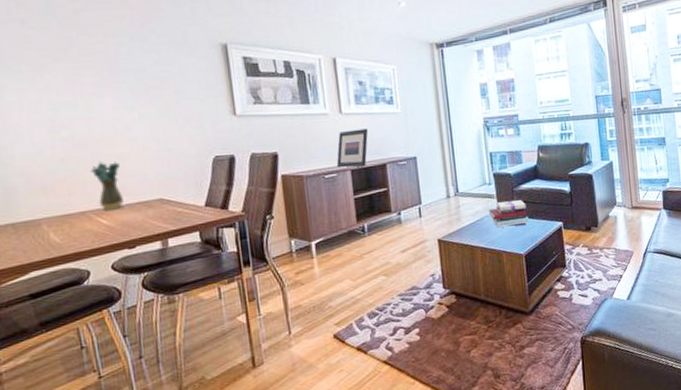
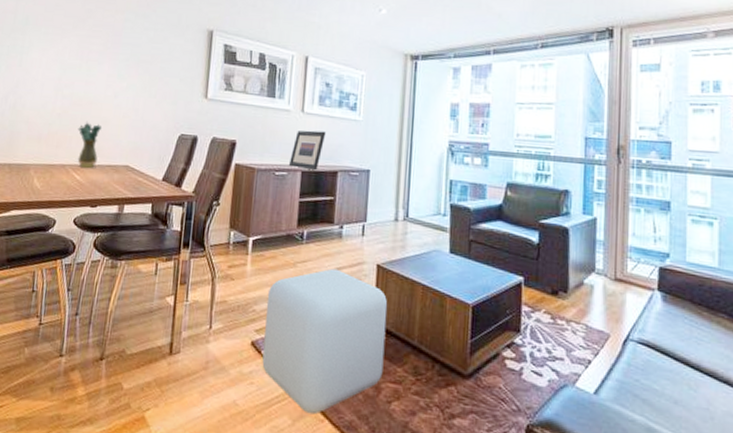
cube: none [340,251,459,381] -> present [262,268,388,415]
books: present [489,200,529,228] -> none [438,237,483,270]

